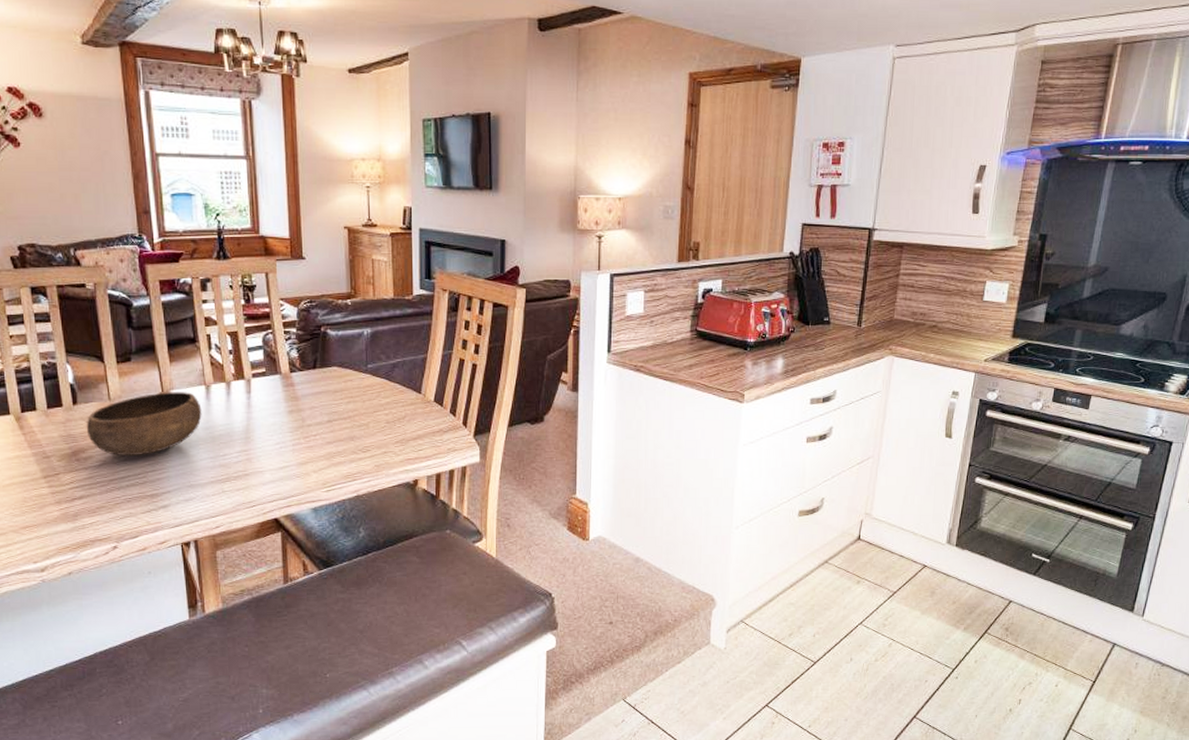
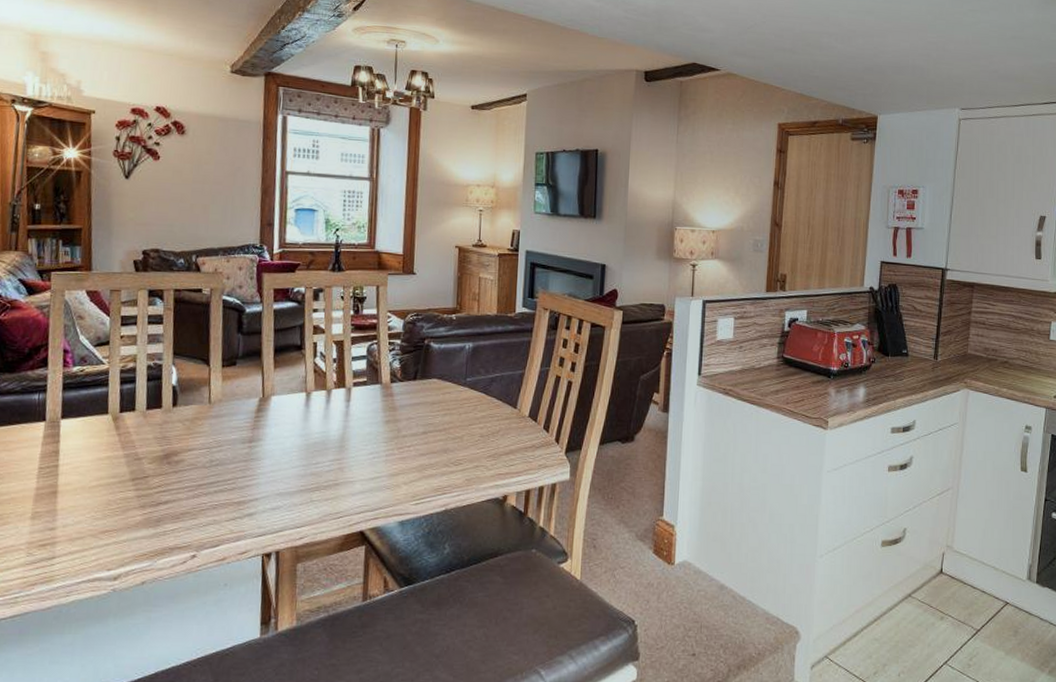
bowl: present [86,392,202,455] -> none [182,397,300,461]

